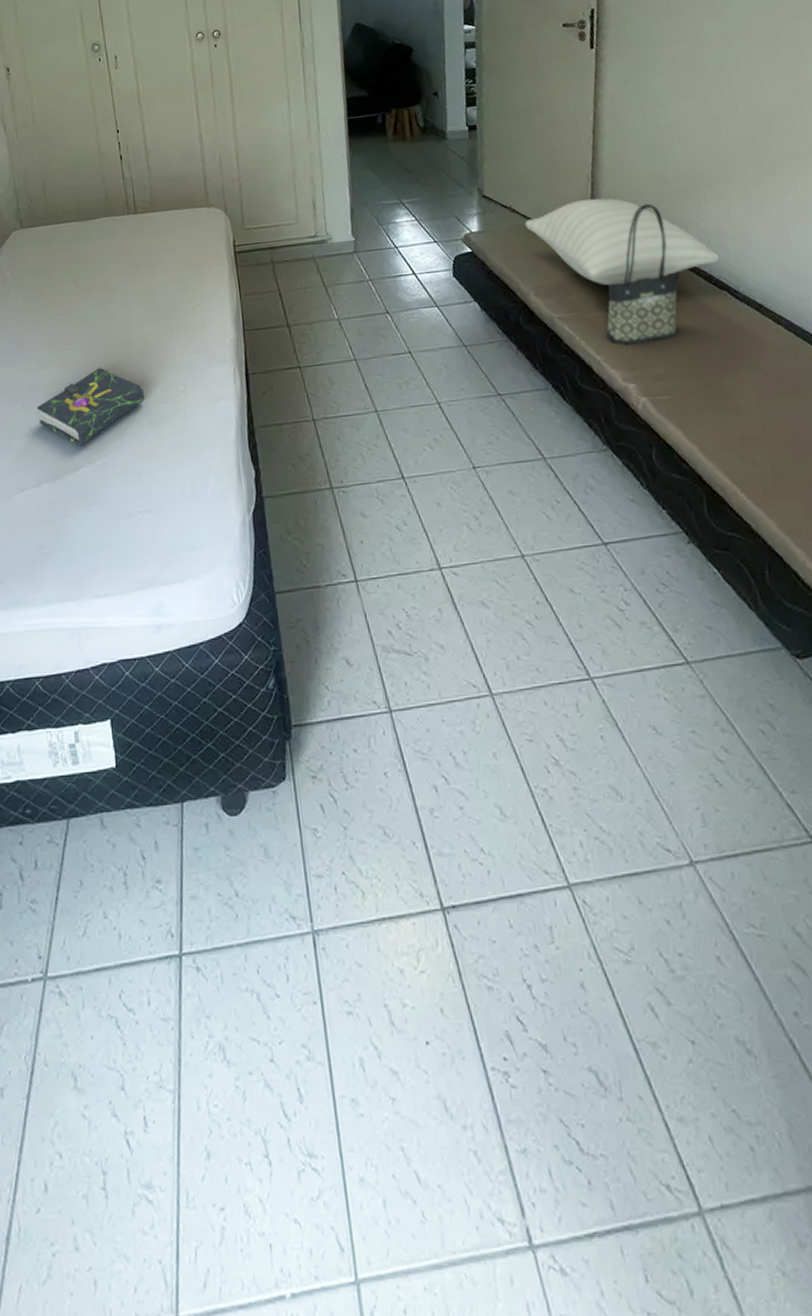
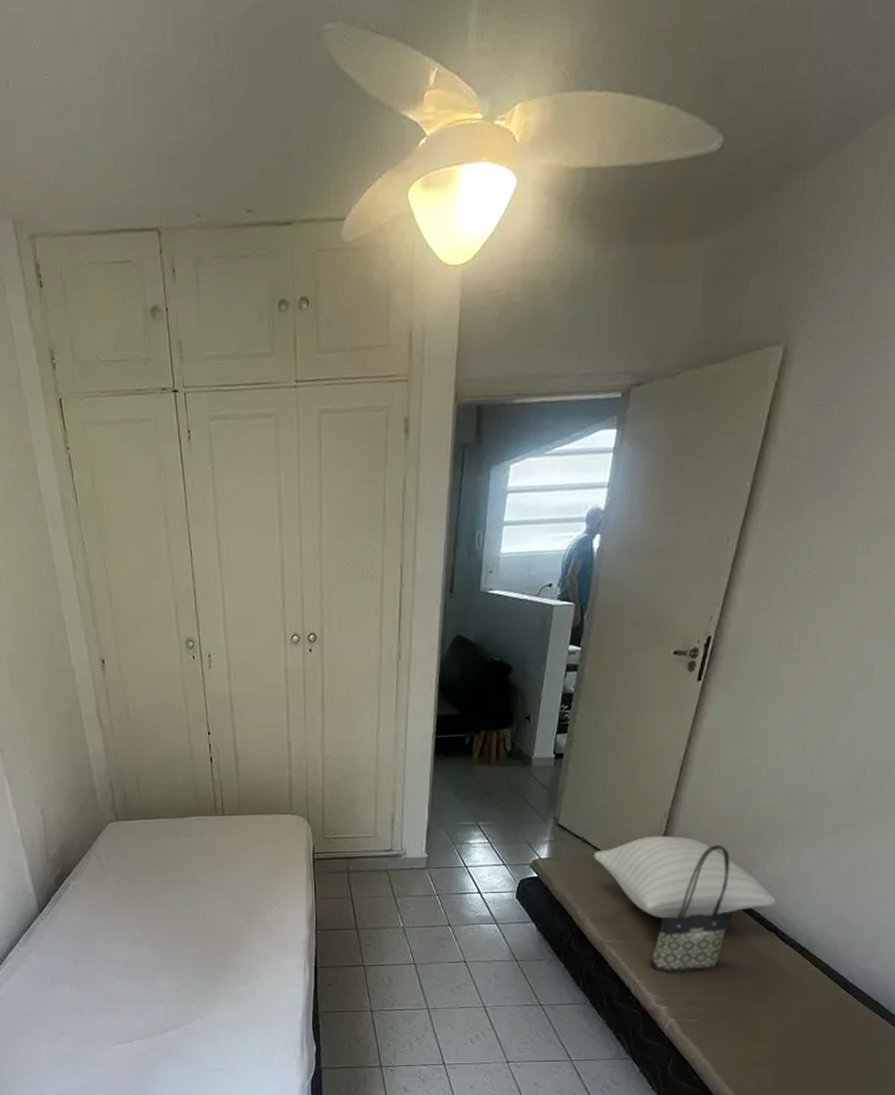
book: present [36,366,145,447] -> none [130,950,225,1014]

